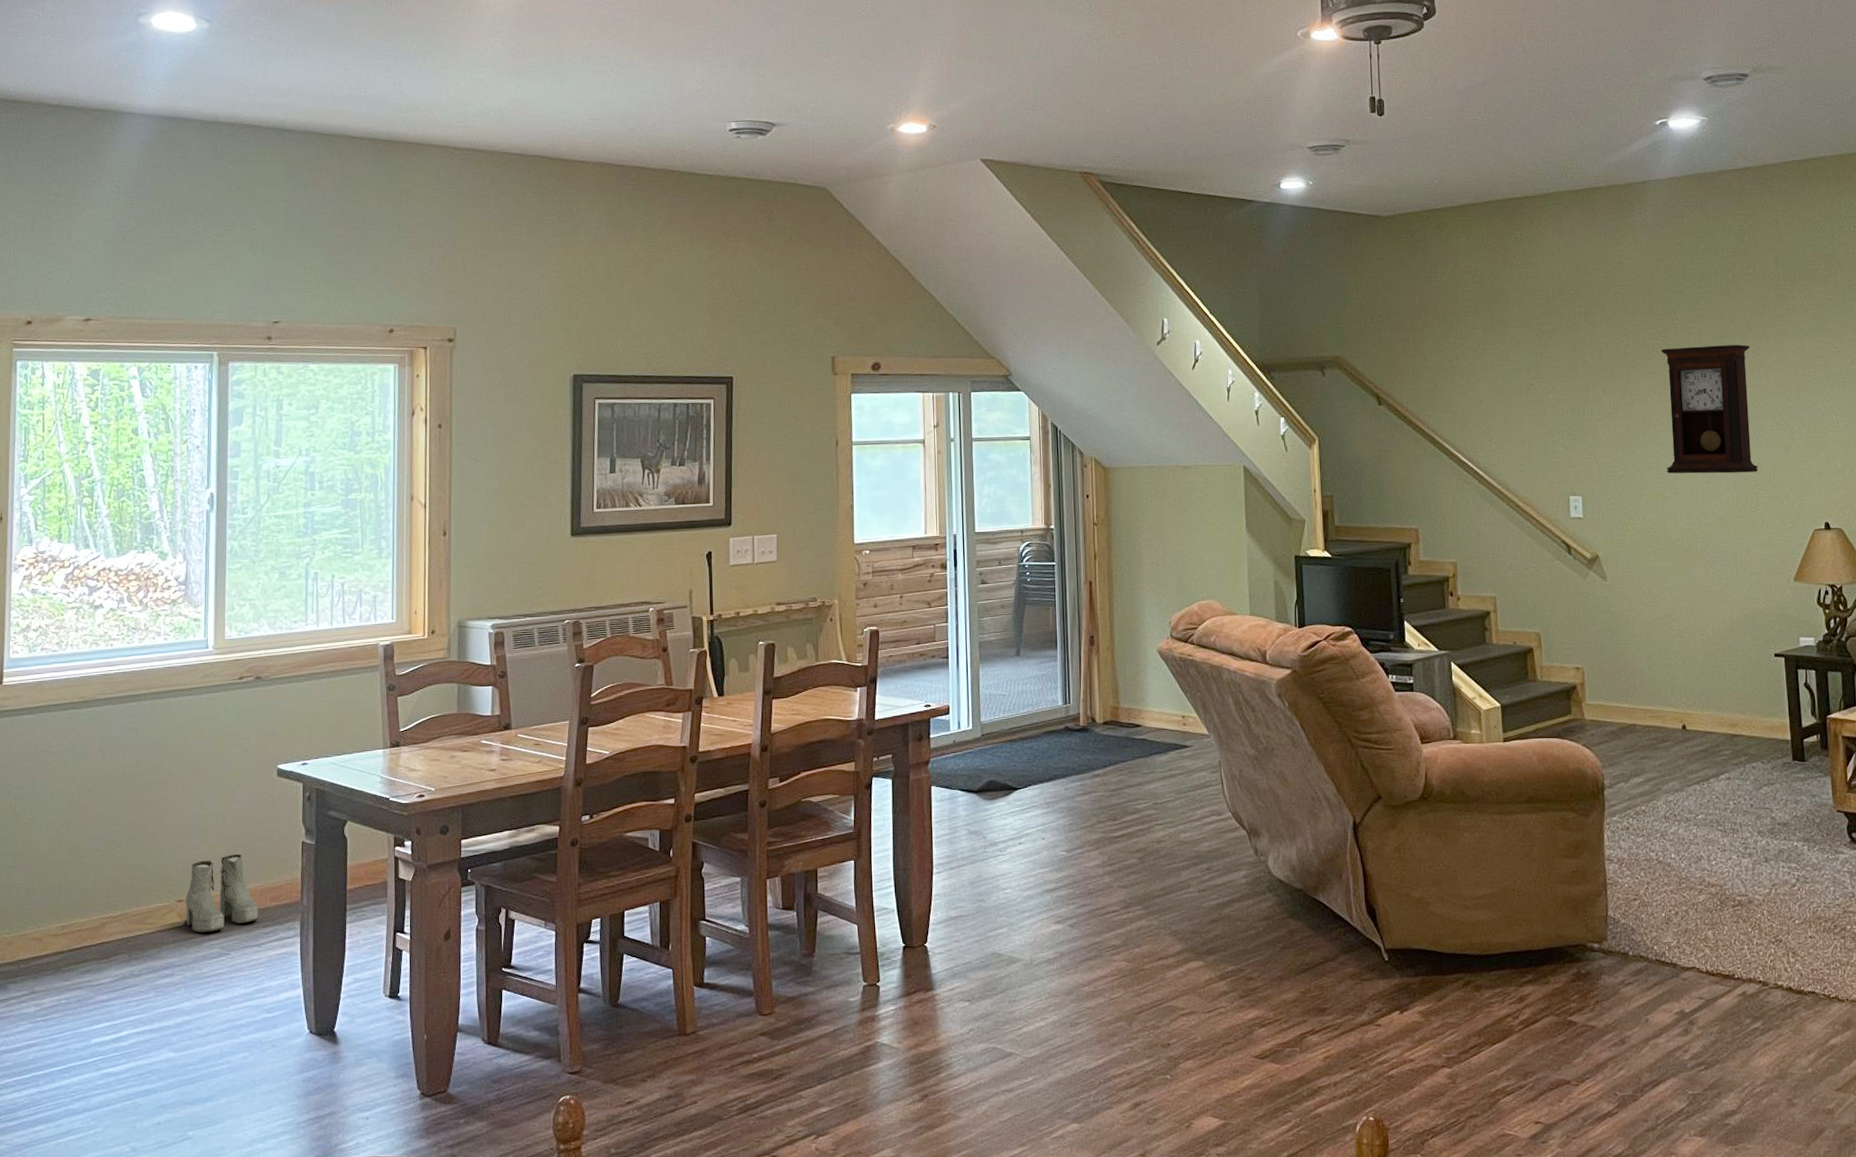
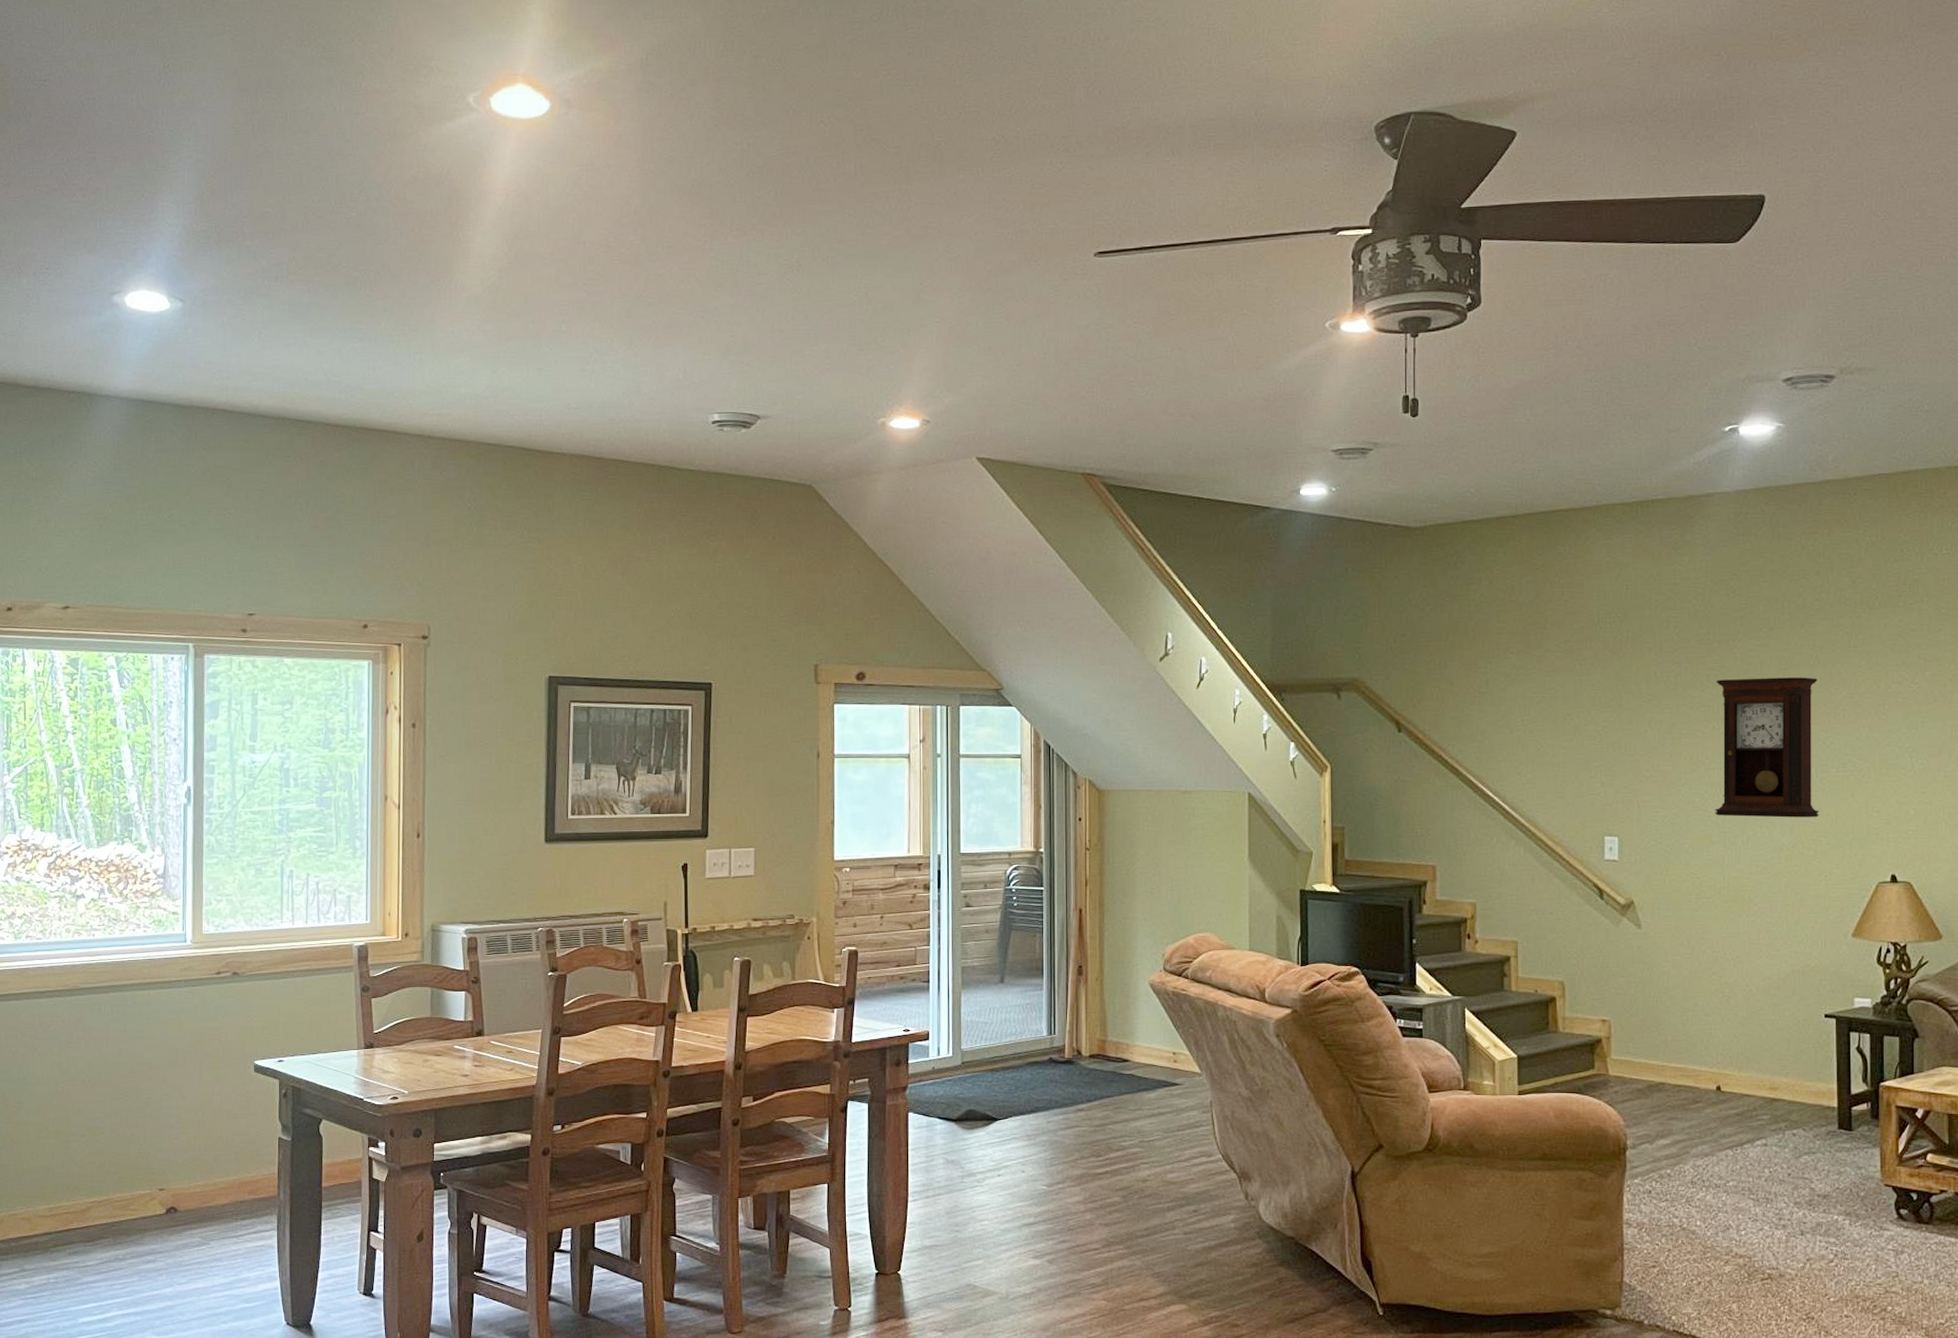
boots: present [186,854,259,933] -> none [167,1147,237,1222]

